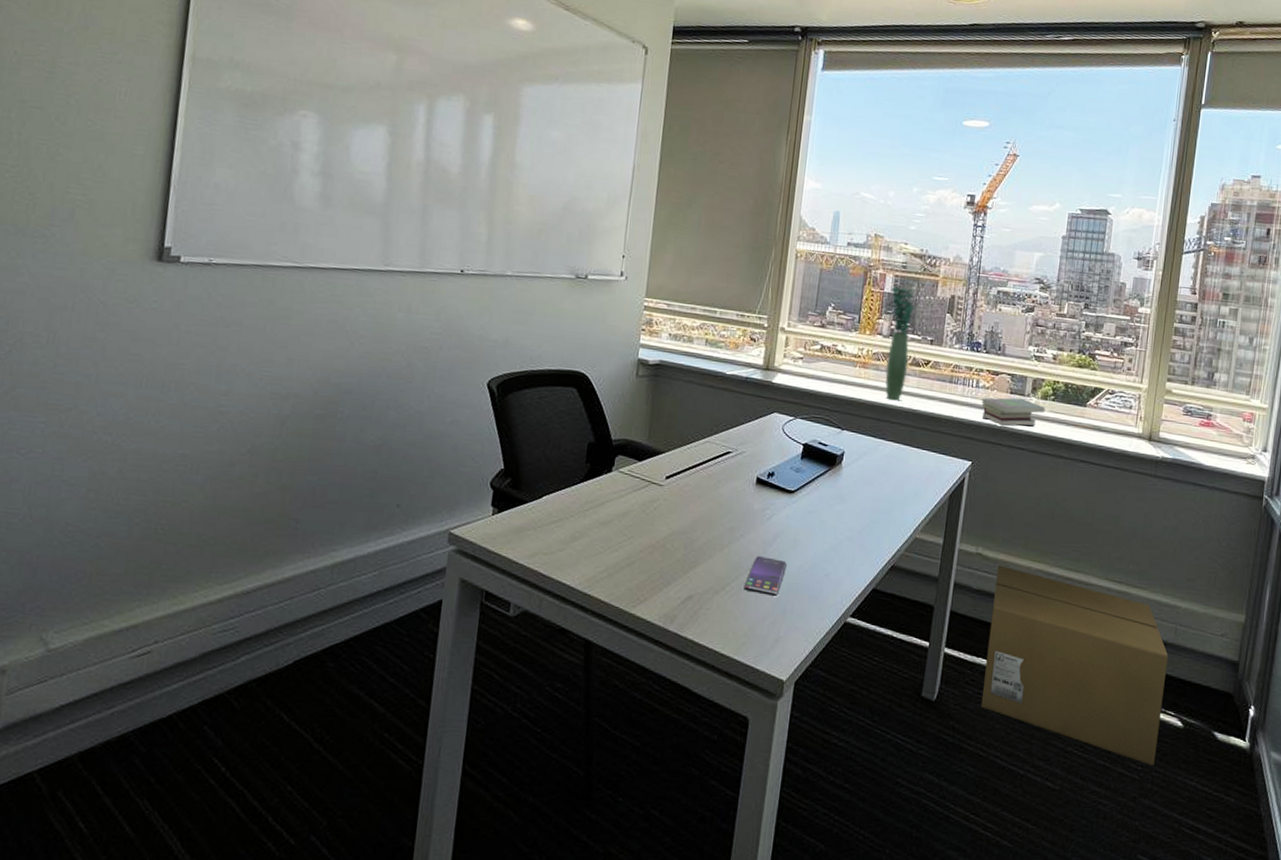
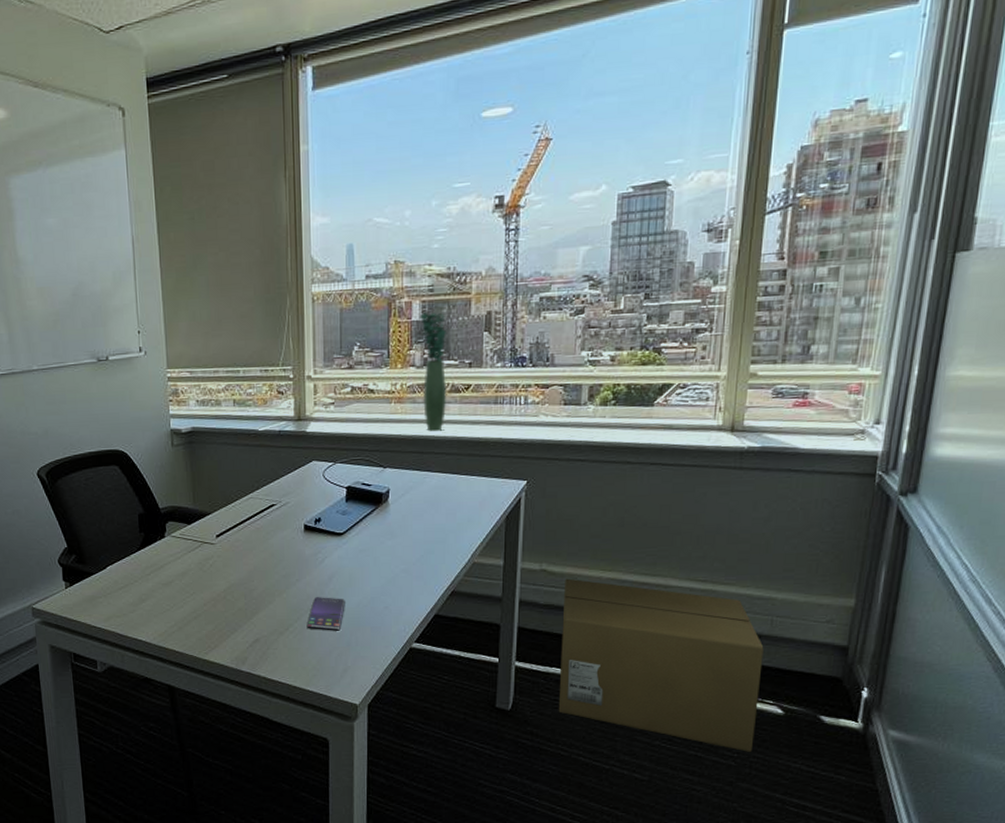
books: present [982,397,1046,427] -> none [532,408,606,440]

